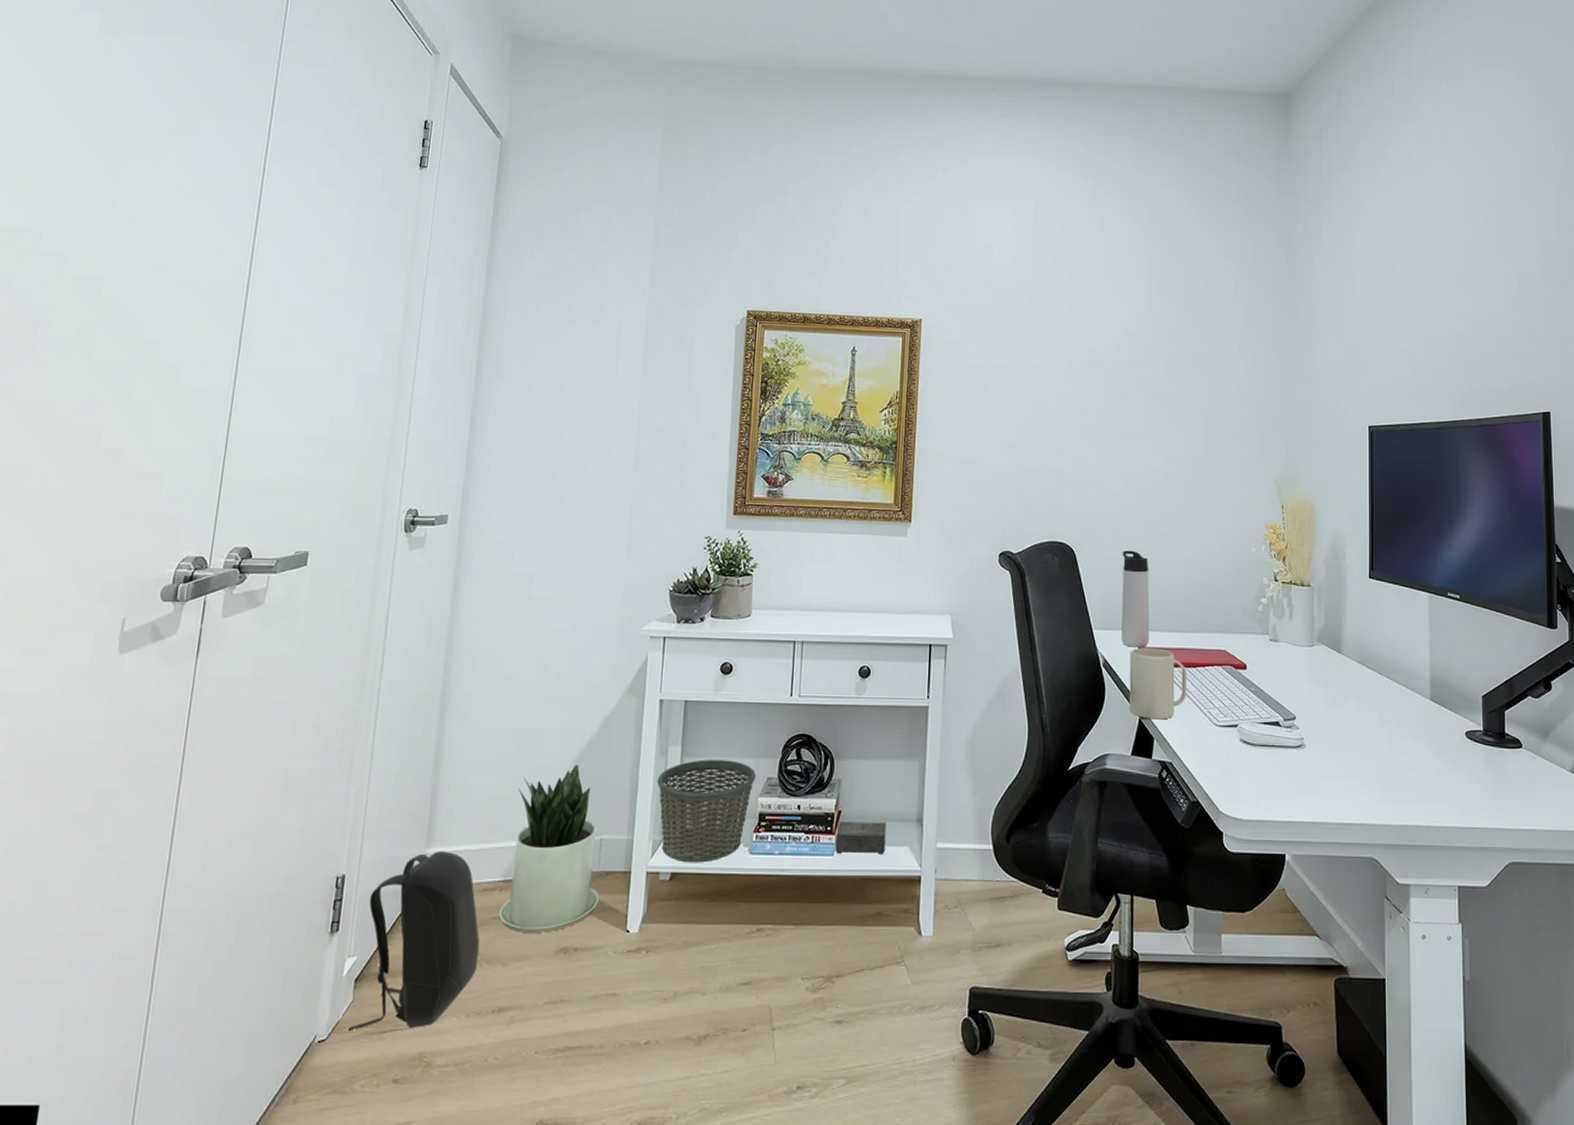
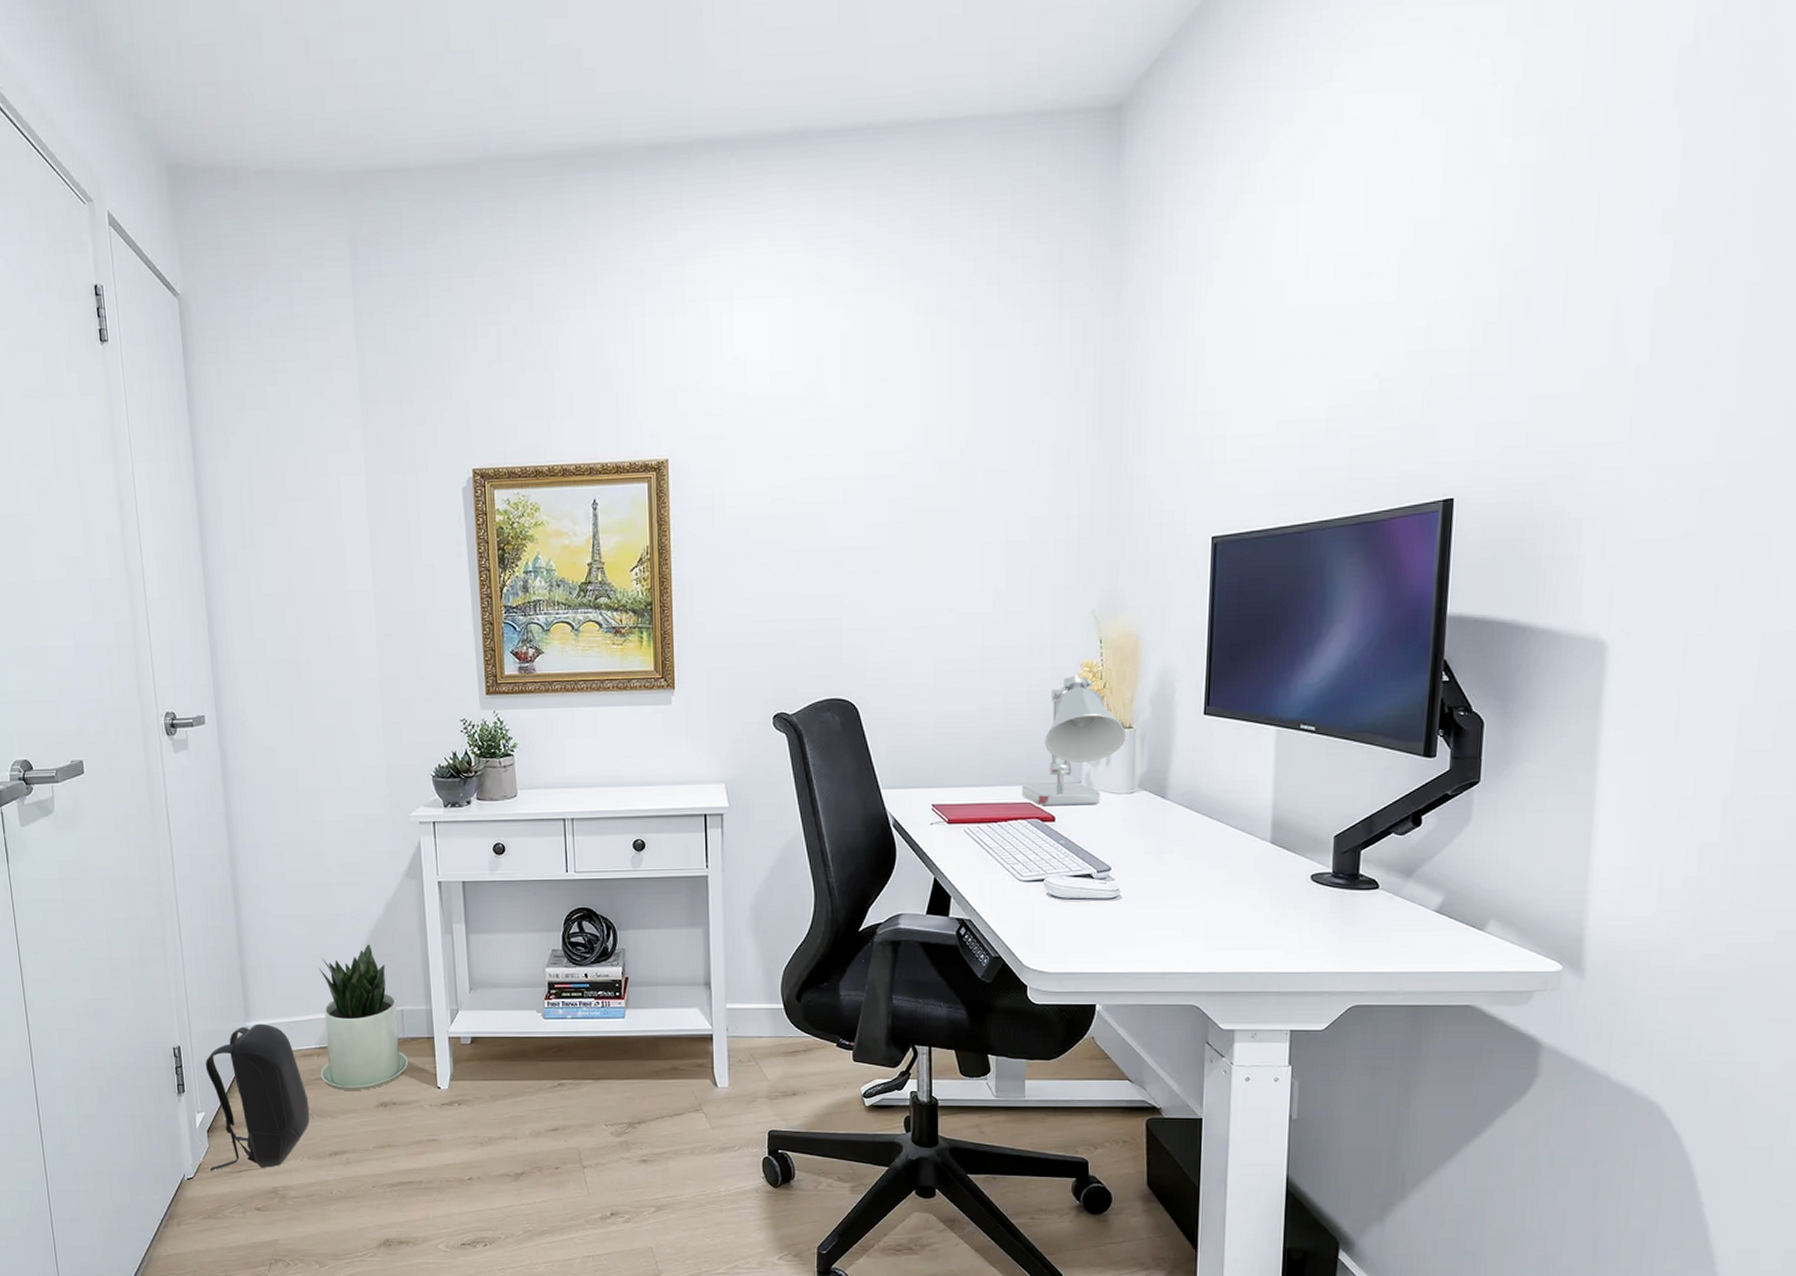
basket: present [657,759,756,863] -> none [446,935,541,1028]
decorative box: present [835,821,886,855] -> none [625,986,675,1016]
thermos bottle: present [1121,550,1150,647] -> none [911,702,944,805]
mug: present [1129,647,1188,720] -> none [922,804,988,878]
desk lamp: none [1217,535,1306,655] -> present [1021,675,1127,806]

